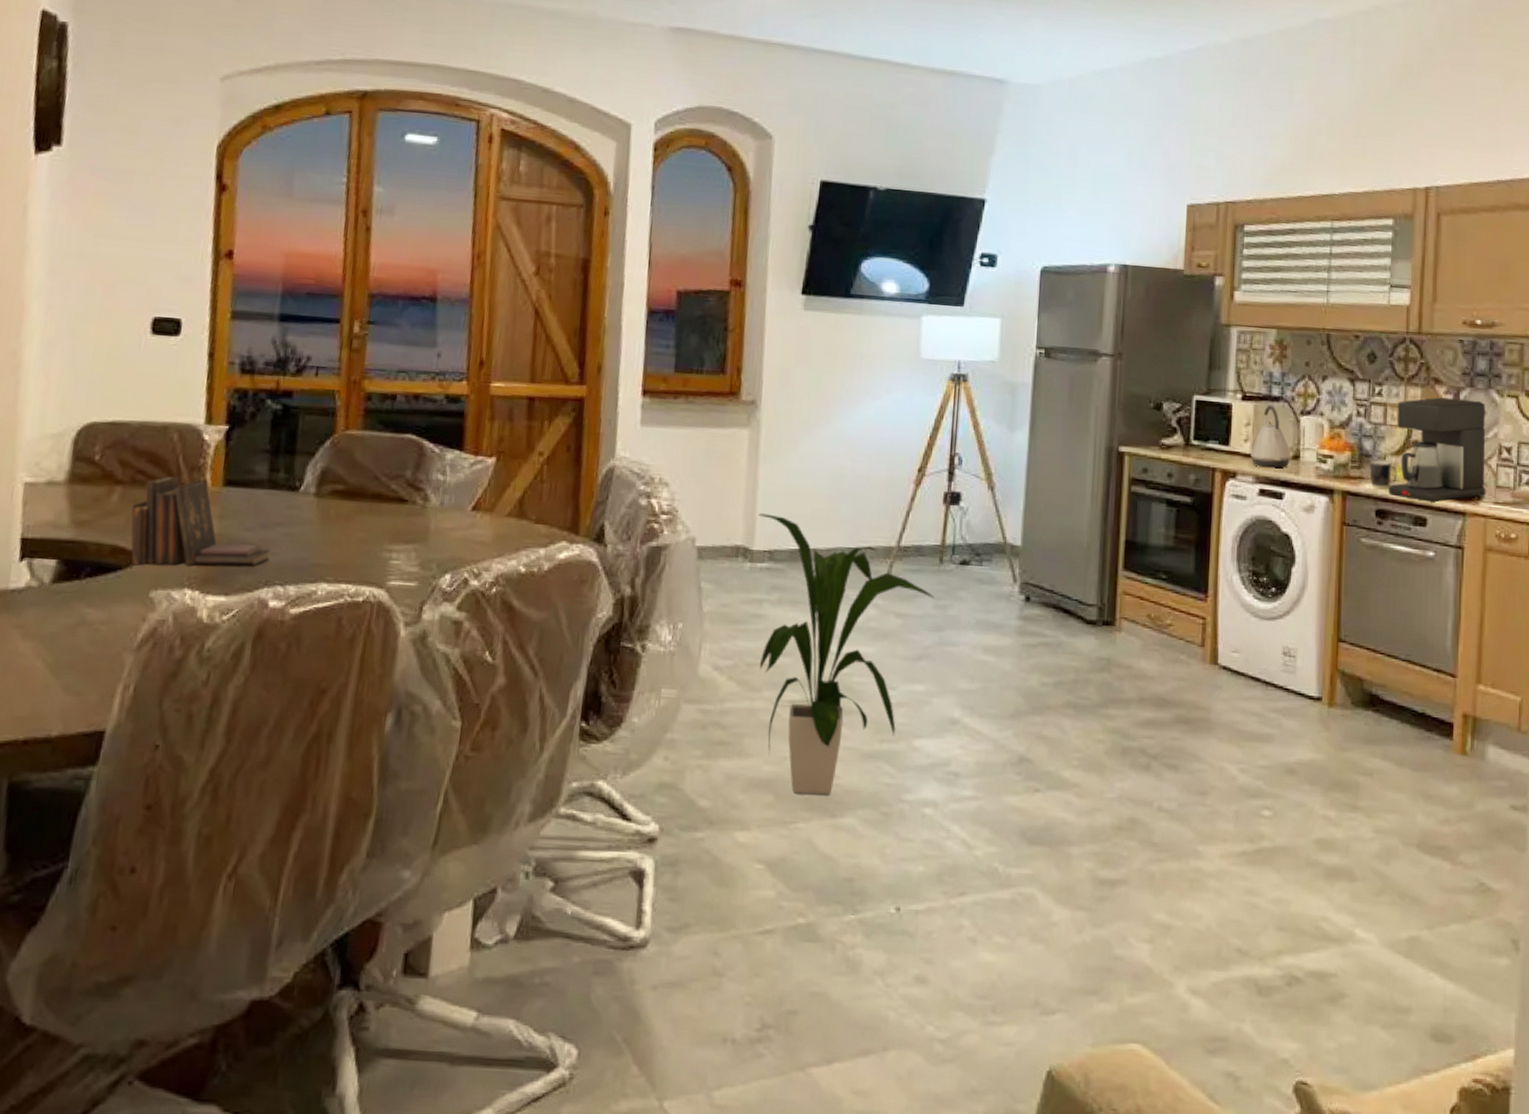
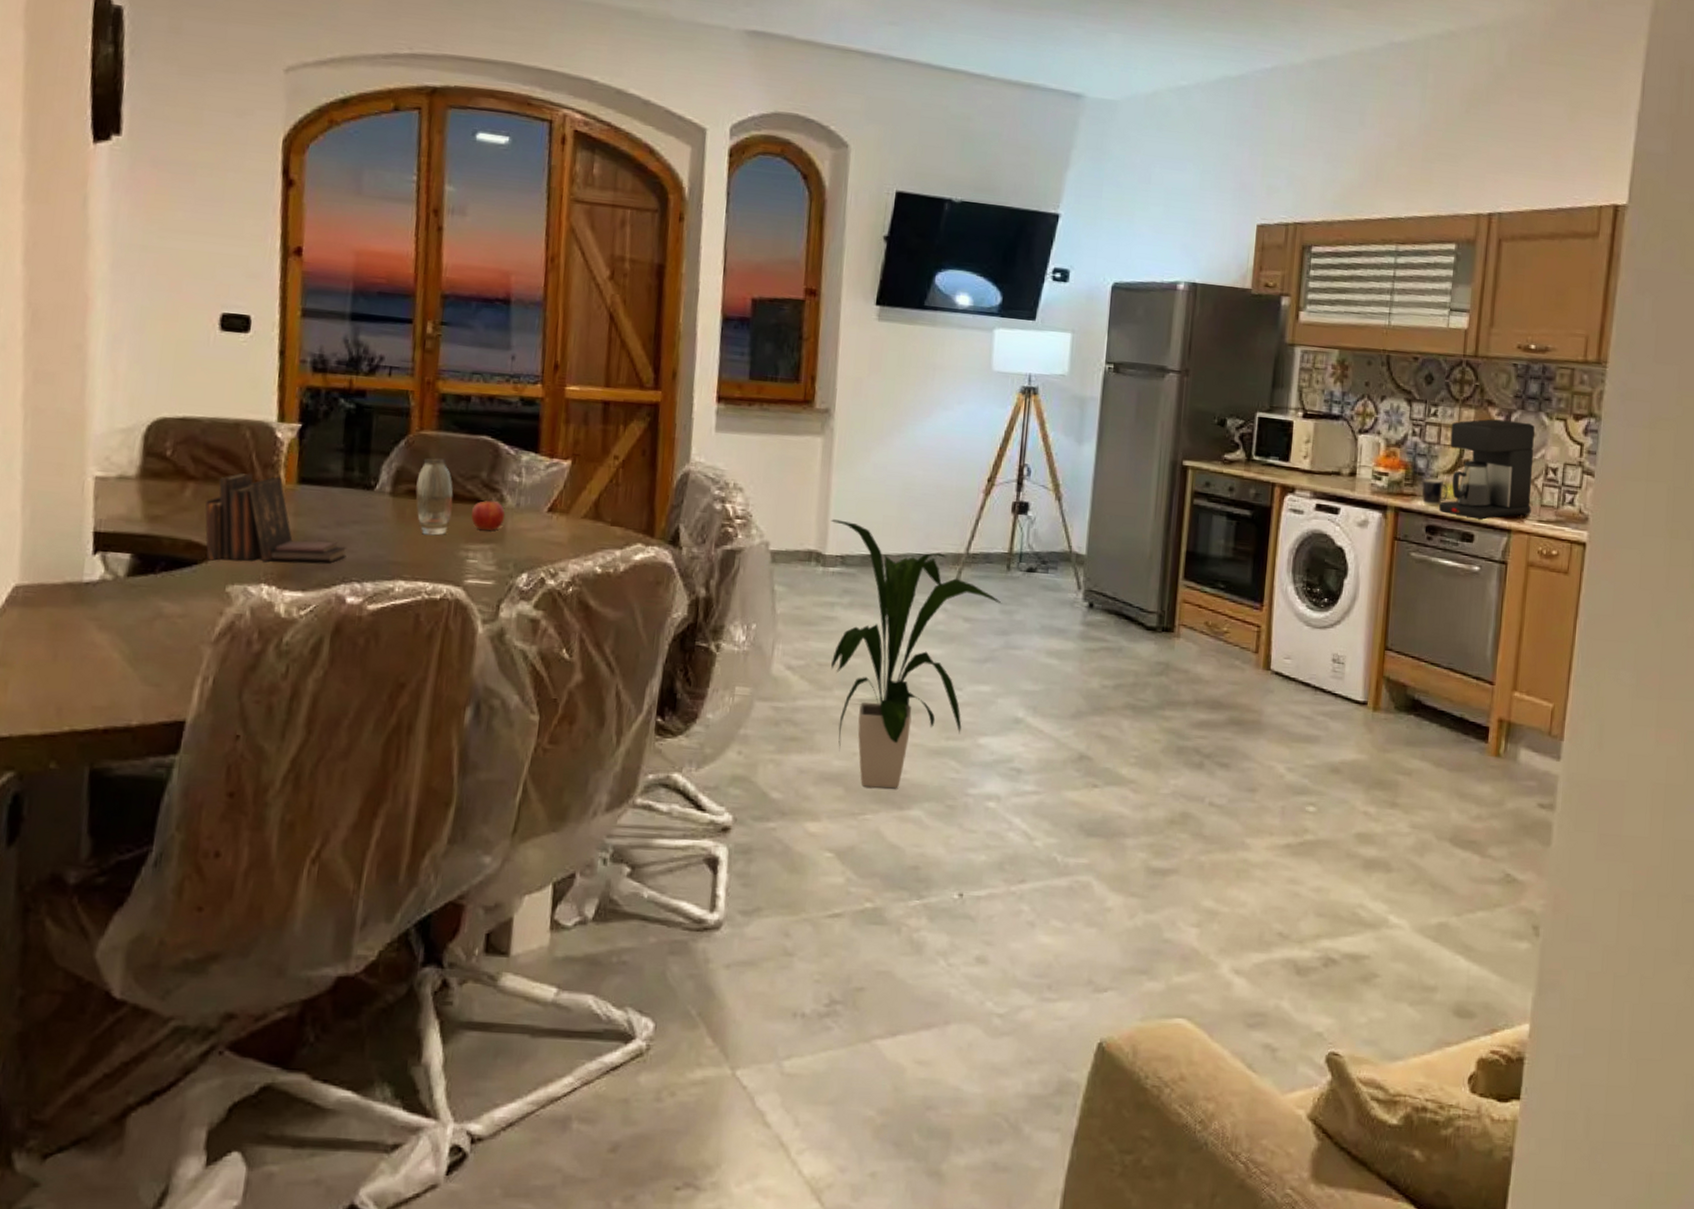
vase: none [340,457,378,537] -> present [415,458,454,536]
fruit: none [395,496,430,531] -> present [471,497,506,531]
kettle: present [1250,405,1292,469] -> none [1309,423,1348,485]

